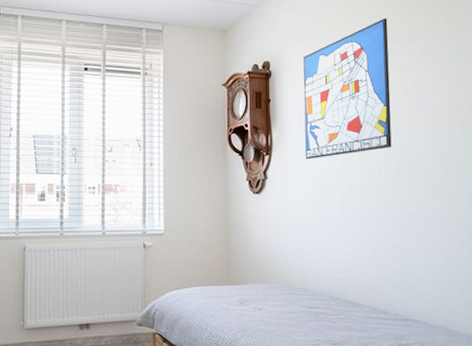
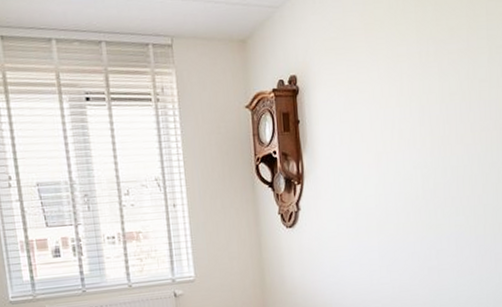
wall art: present [303,18,392,160] -> none [333,14,429,186]

